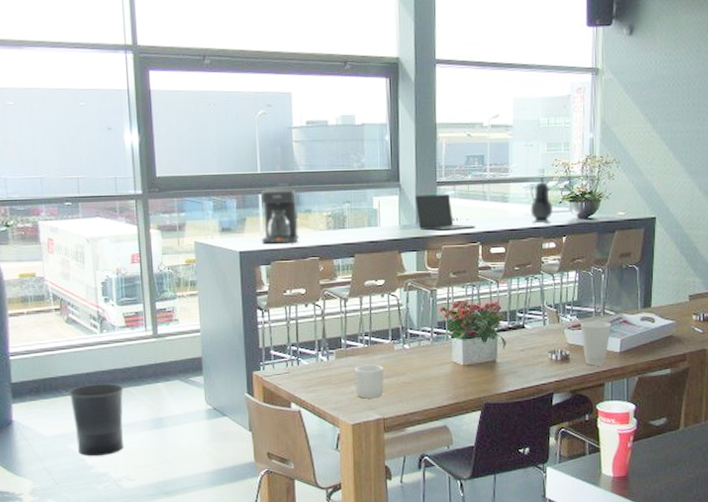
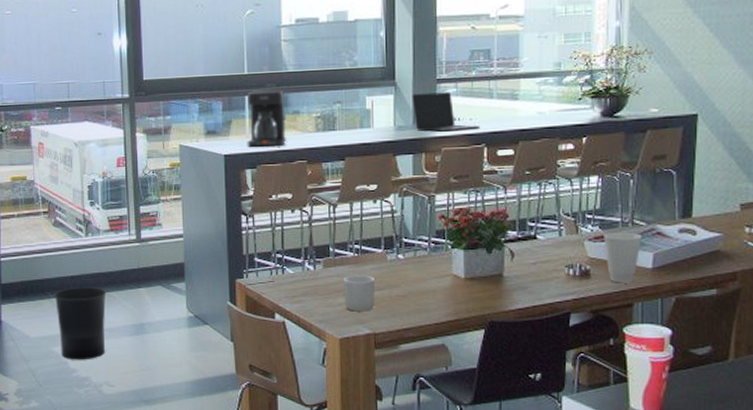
coffeepot: present [530,177,554,223] -> none [544,71,572,122]

